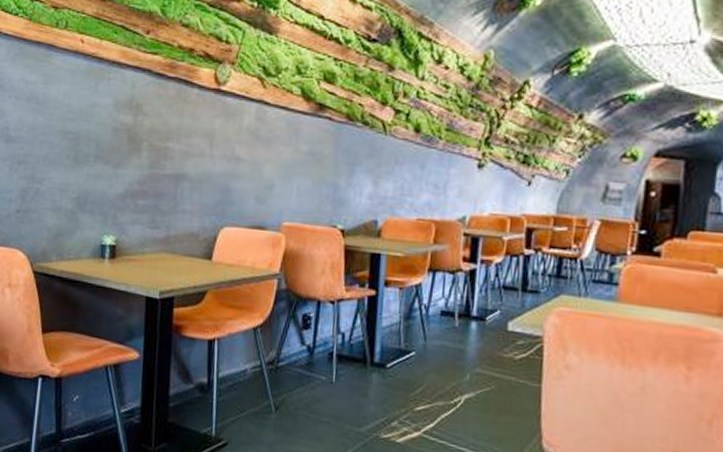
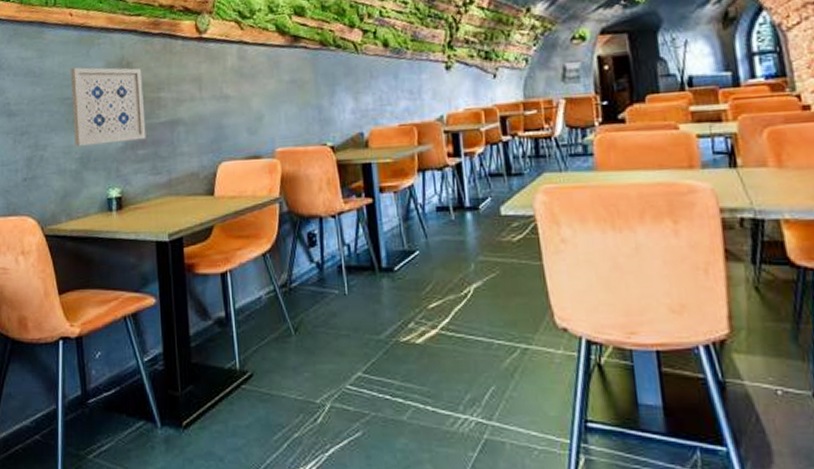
wall art: none [73,101,152,190] -> present [70,67,146,146]

